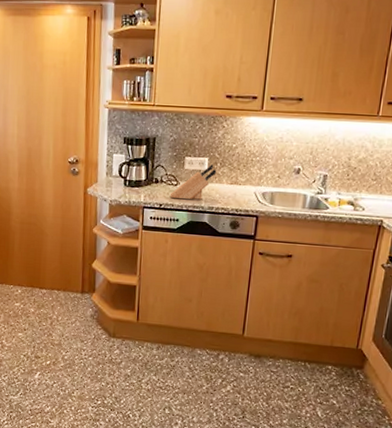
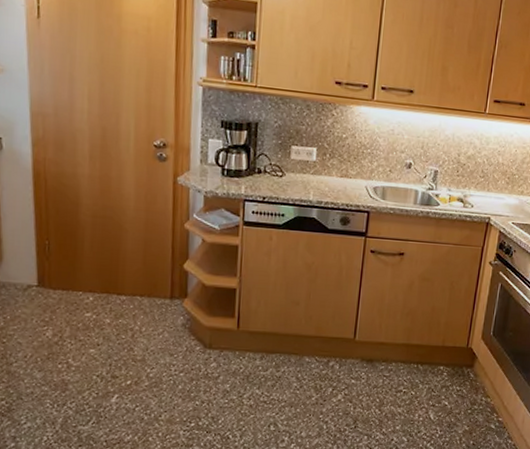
knife block: present [169,164,217,200] -> none [274,155,326,193]

